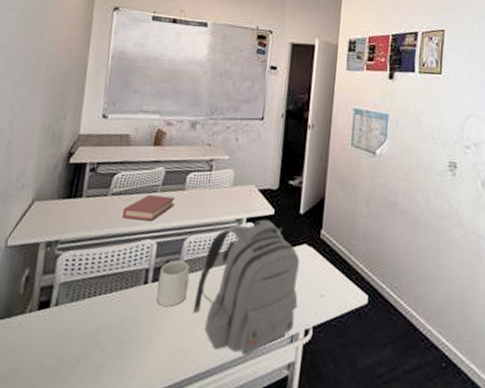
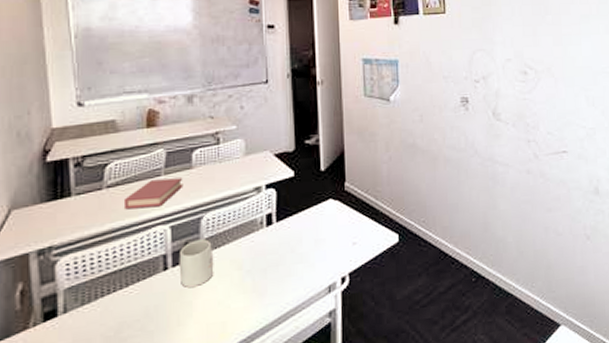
backpack: present [192,219,300,356] -> none [222,183,331,316]

